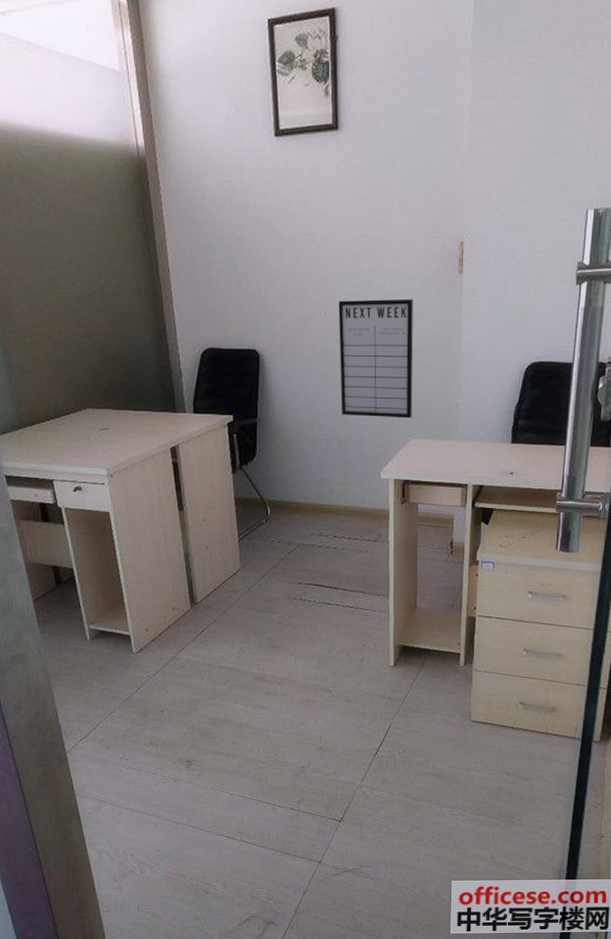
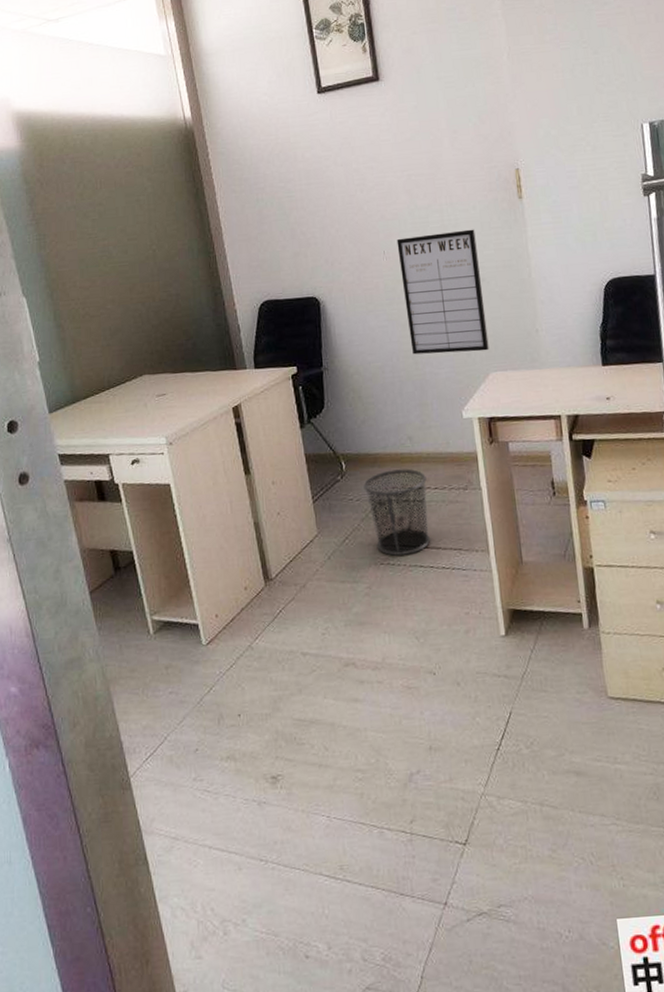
waste bin: none [285,518,342,593] -> present [363,469,431,556]

